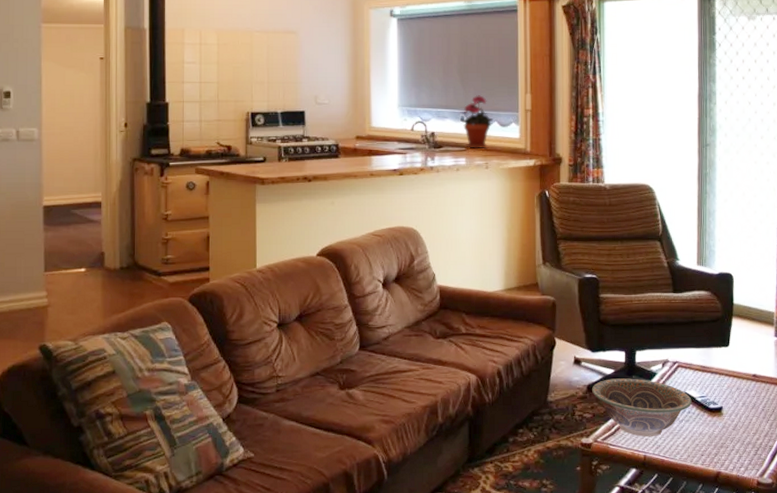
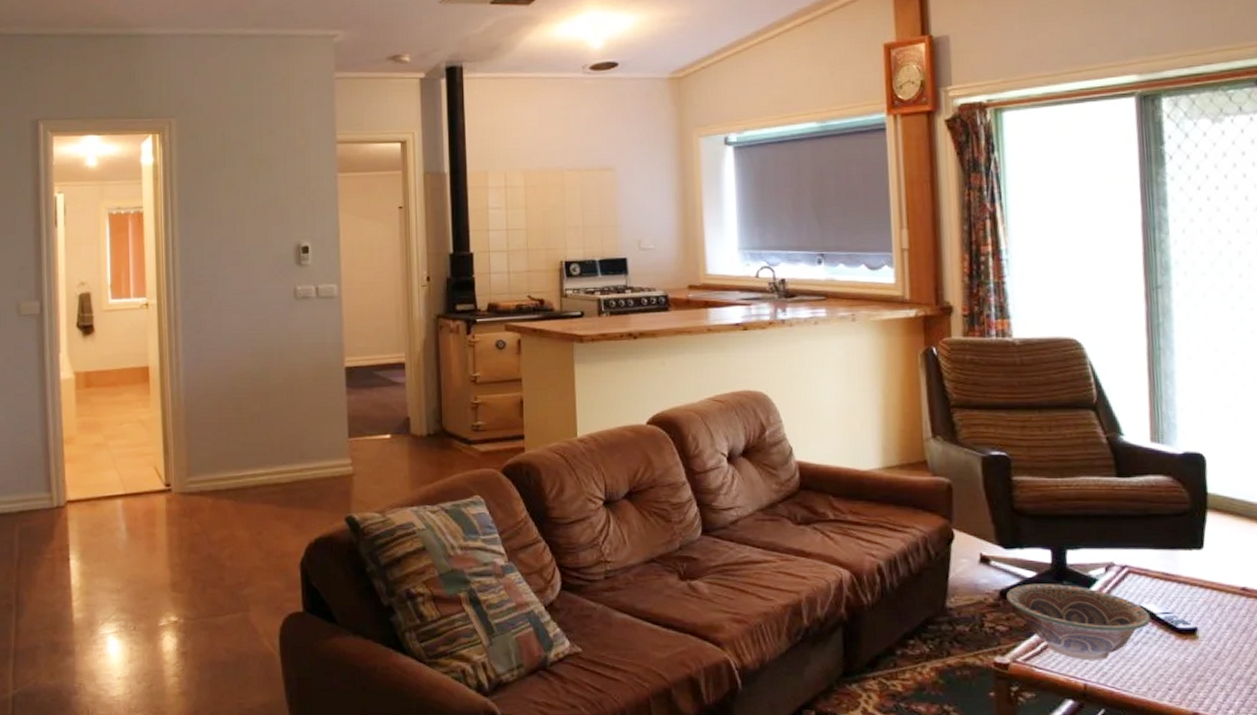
potted plant: present [460,95,493,149] -> none [816,233,859,298]

